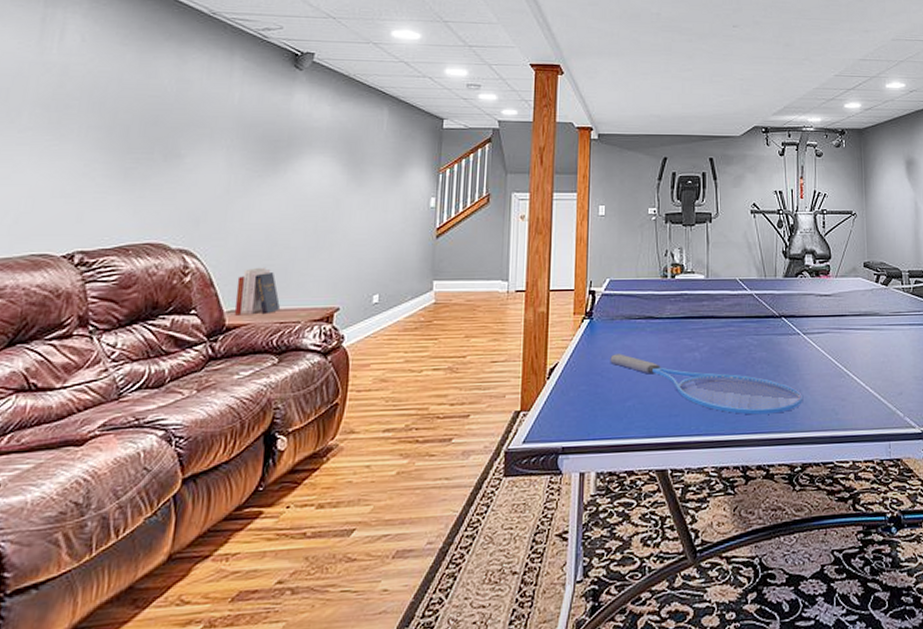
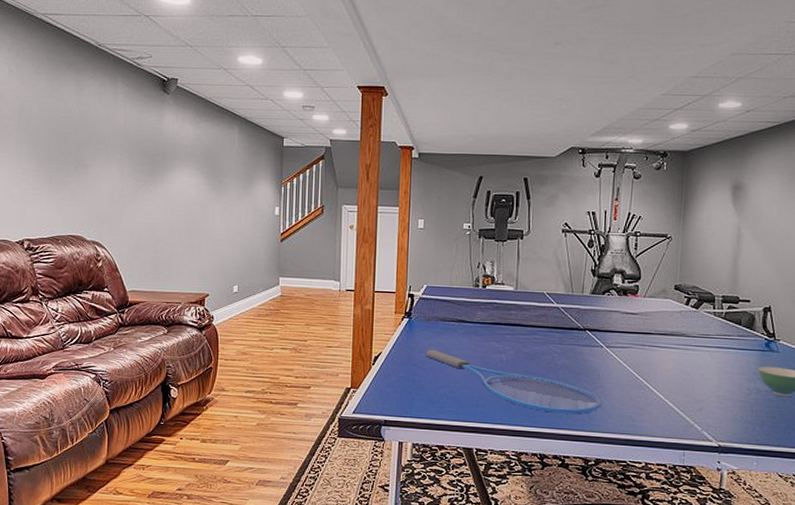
books: present [234,267,281,316] -> none [134,258,166,295]

